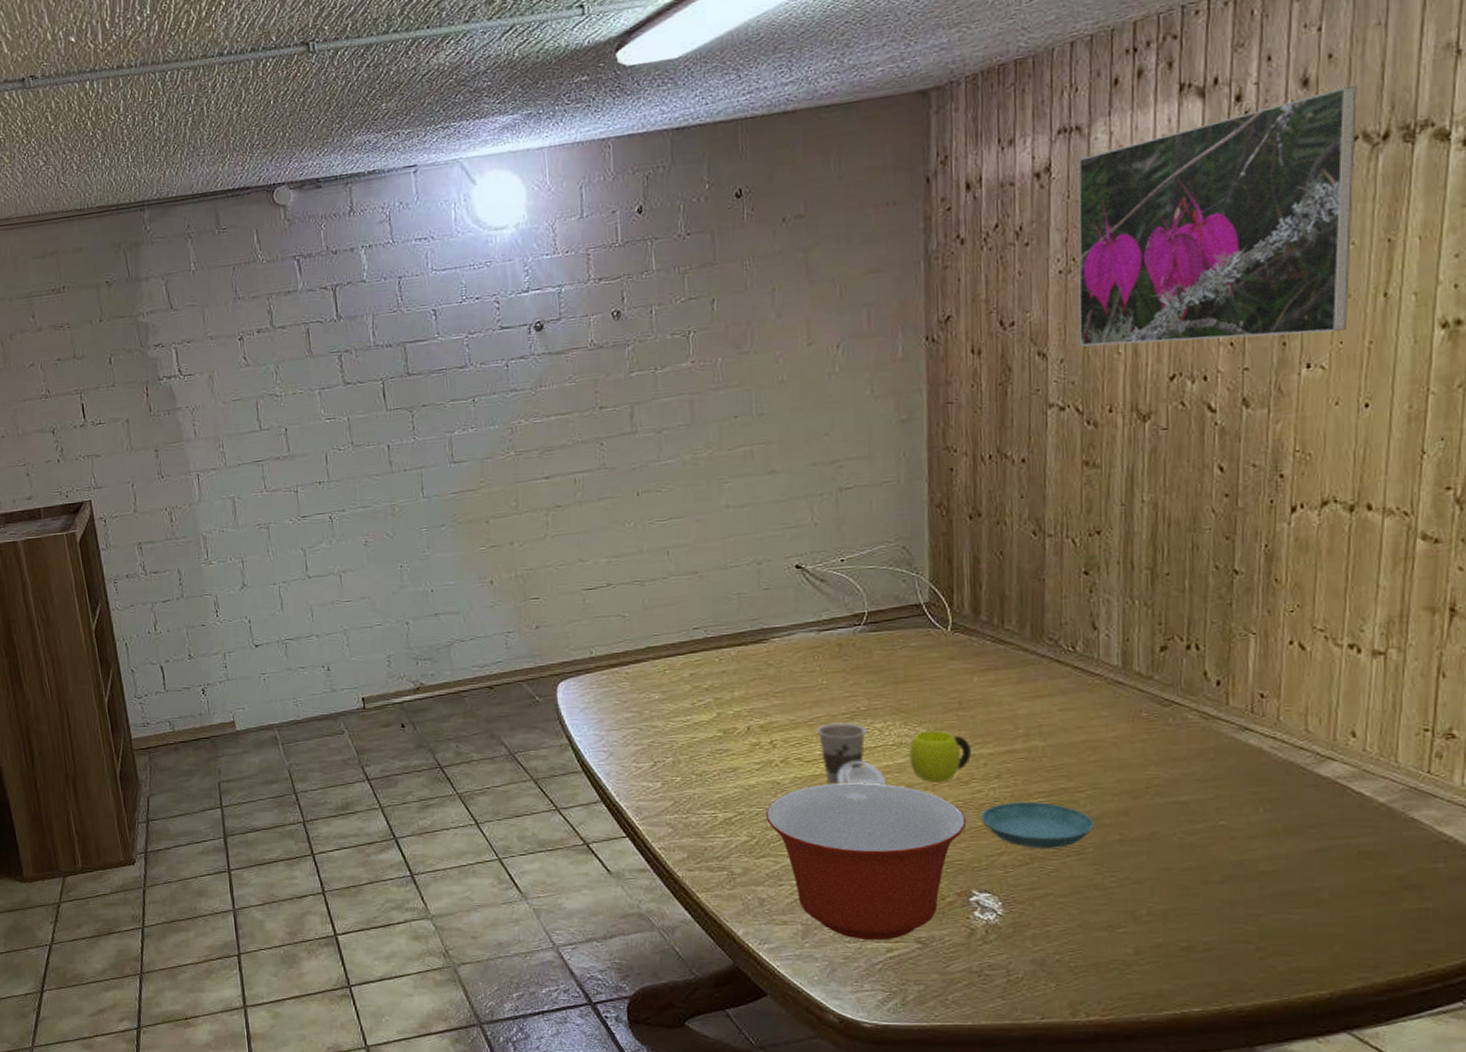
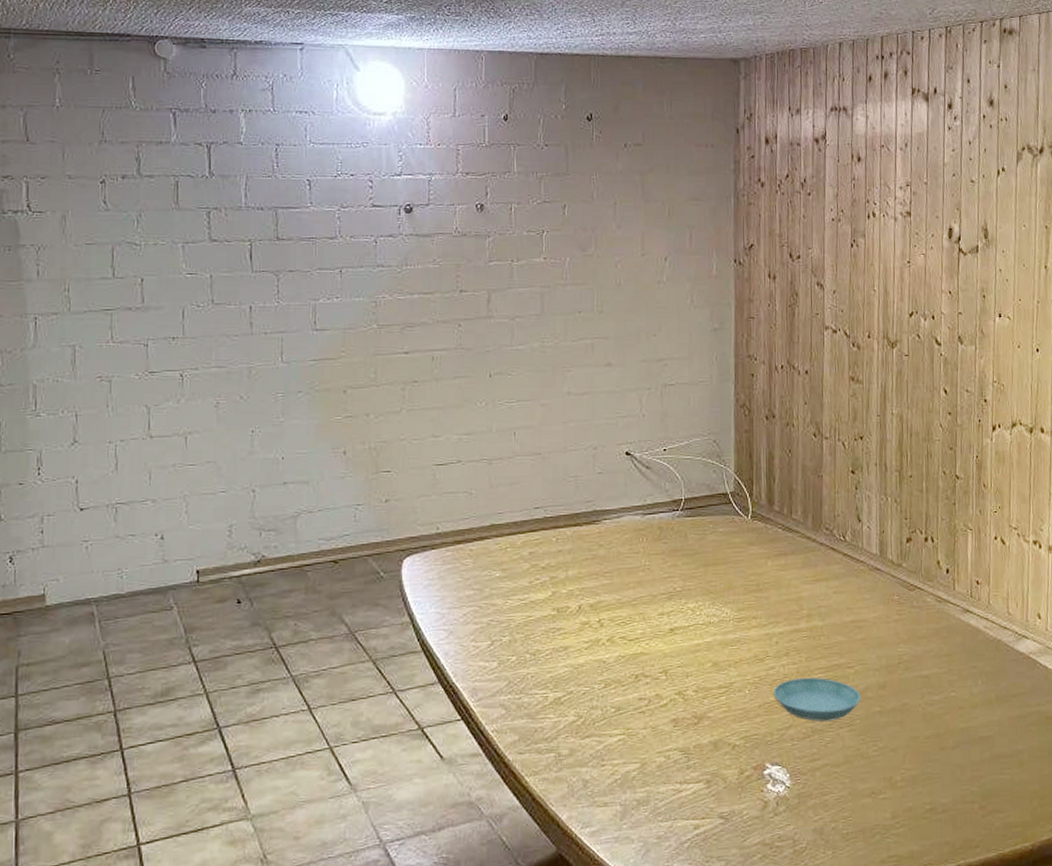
mixing bowl: present [766,782,967,941] -> none [592,660,762,819]
cup: present [816,722,887,786] -> none [638,602,697,664]
cup: present [909,731,971,783] -> none [716,611,766,660]
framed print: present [1078,86,1357,347] -> none [845,111,1024,291]

